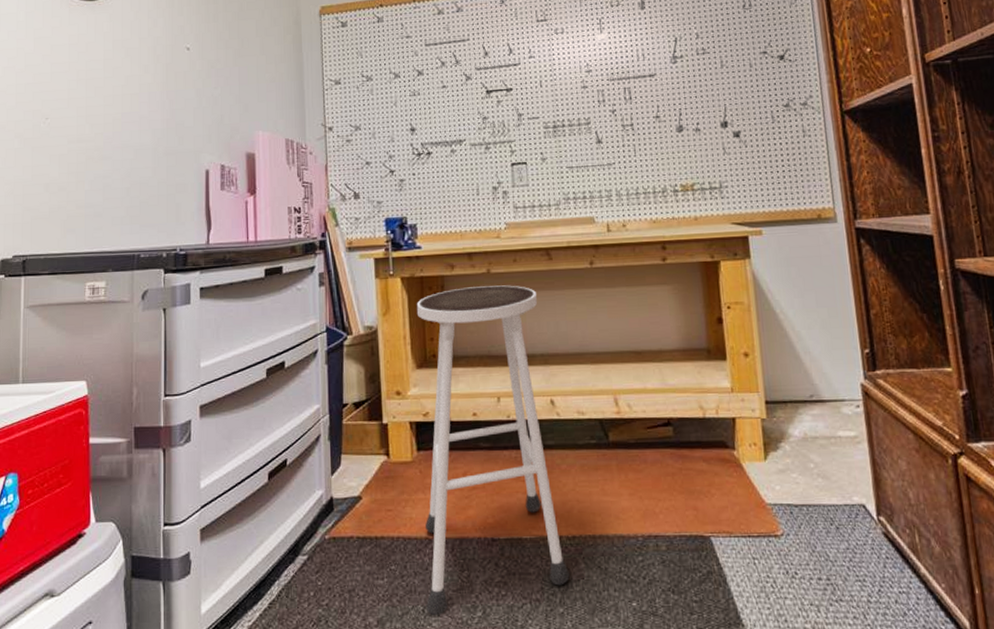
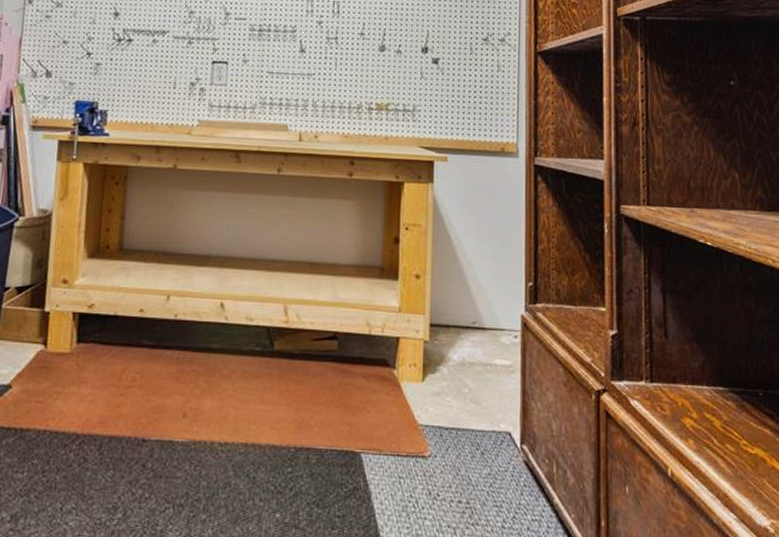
stool: present [416,285,570,615] -> none [65,180,221,514]

